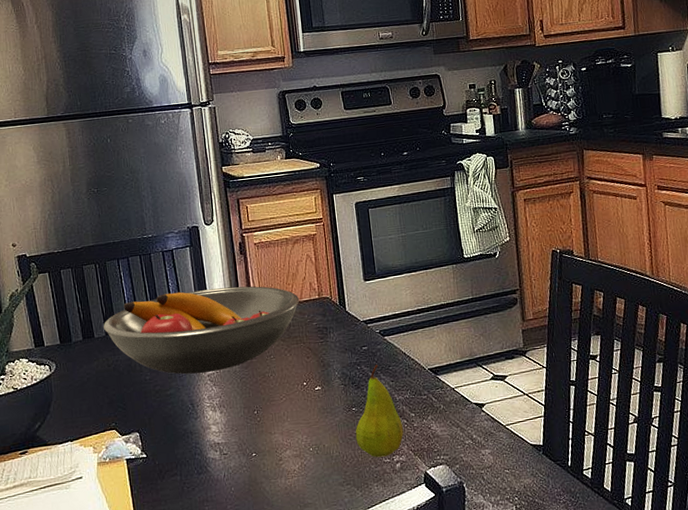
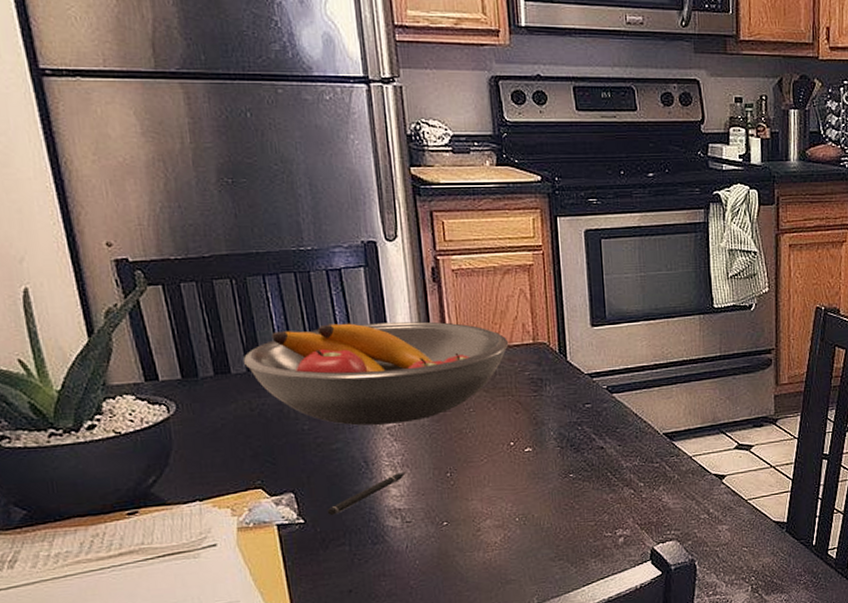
pen: none [163,412,222,451] -> present [327,473,405,516]
fruit: present [355,364,404,458] -> none [571,425,629,531]

